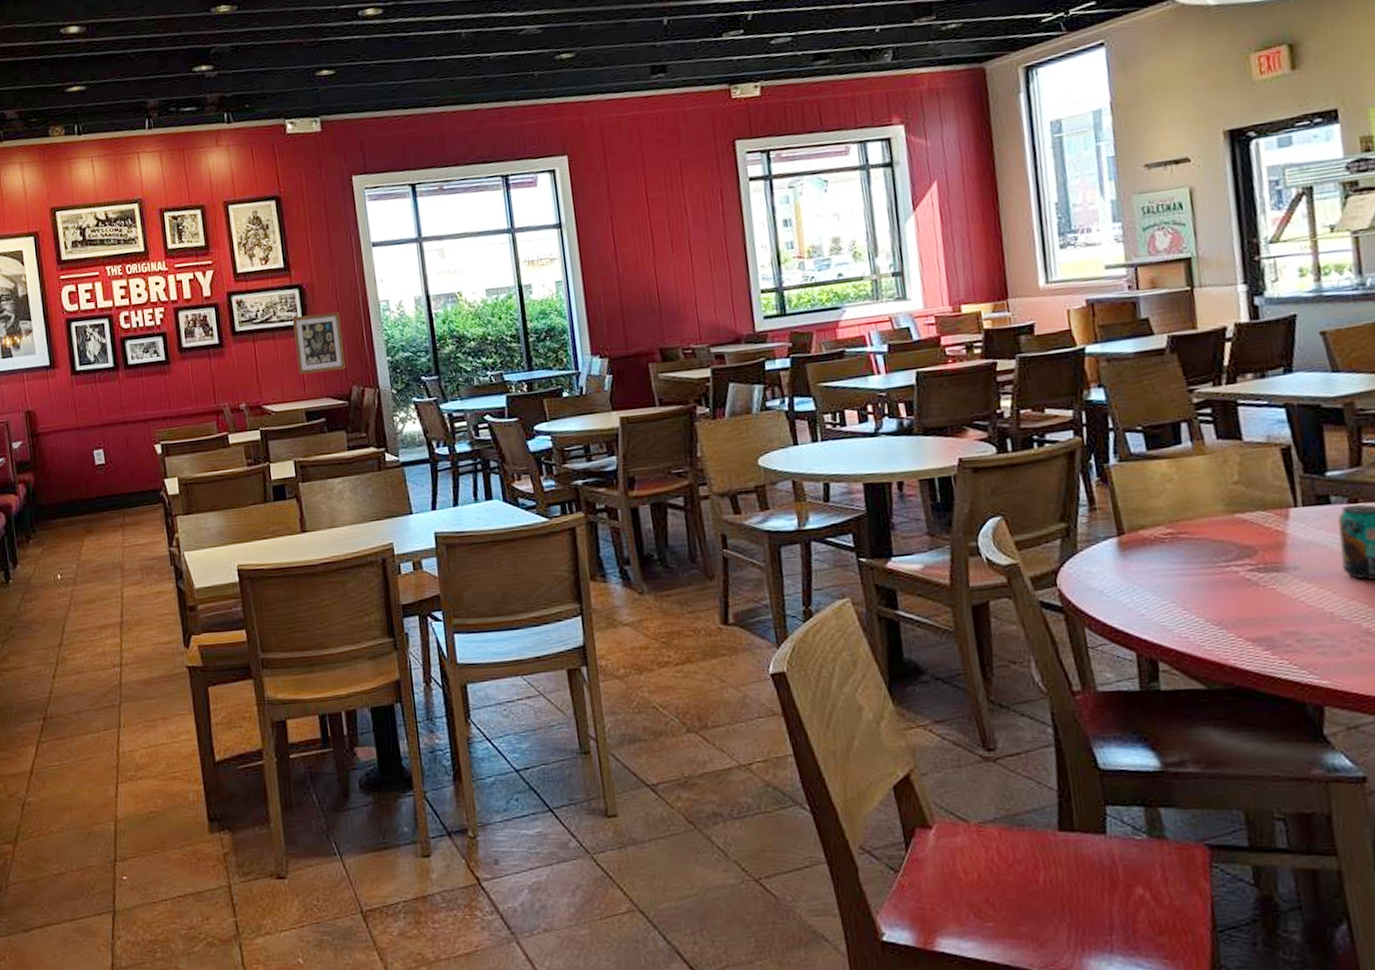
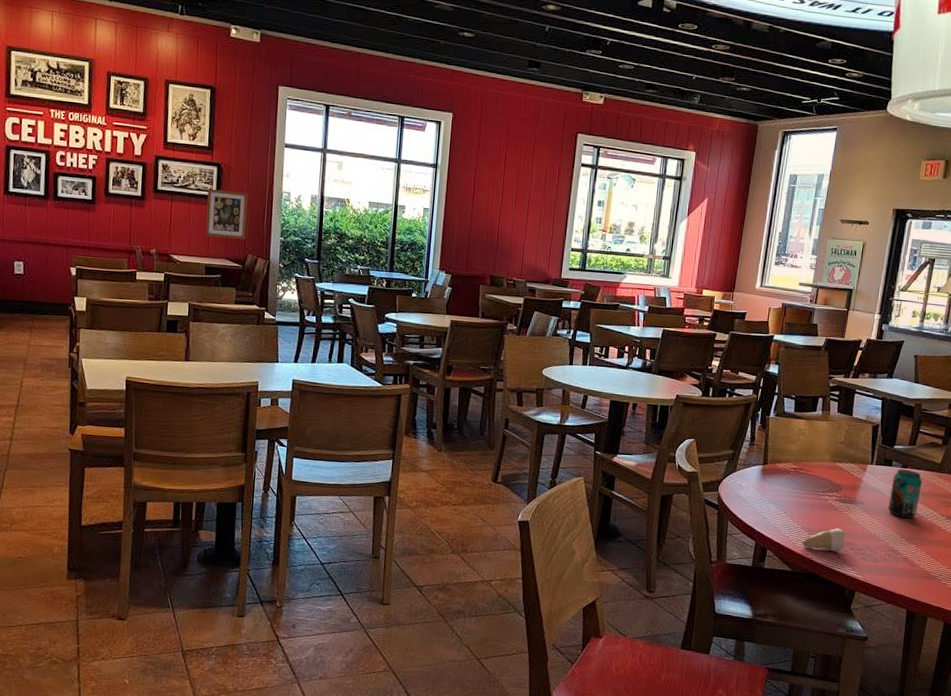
tooth: none [1212,611,1288,651] -> present [801,528,846,552]

